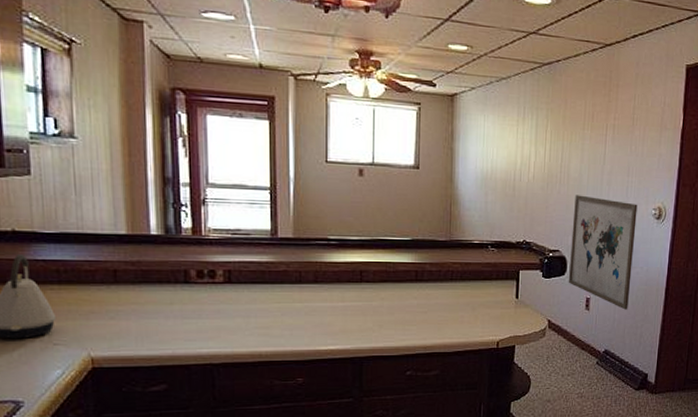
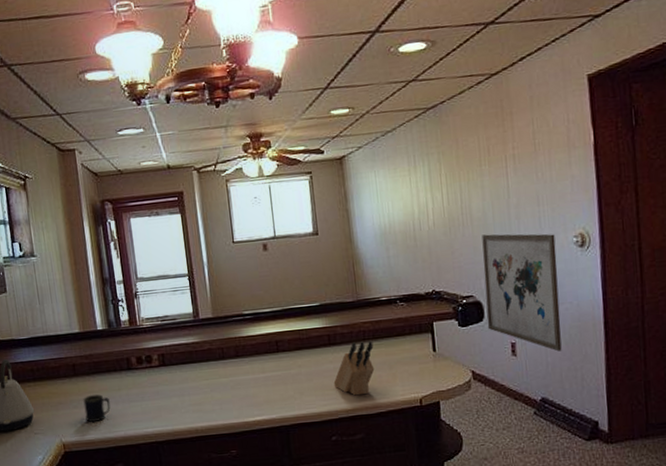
mug: none [123,307,158,336] -> present [83,394,111,422]
knife block: none [415,281,460,333] -> present [333,341,375,396]

